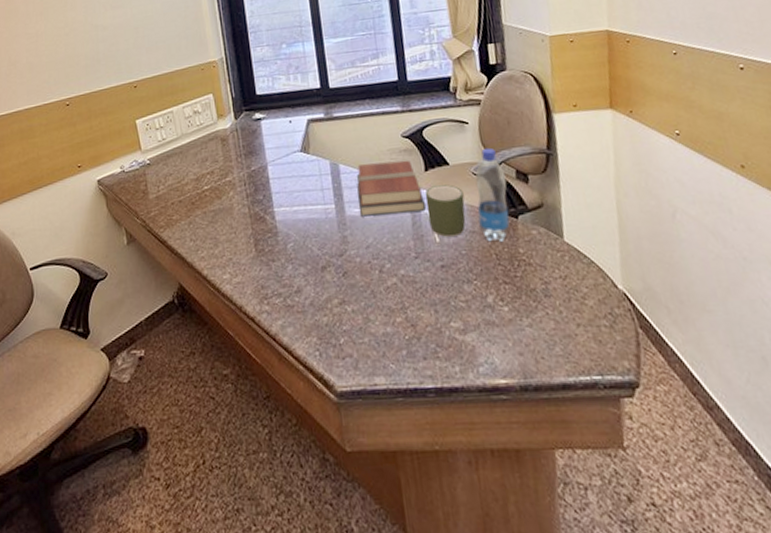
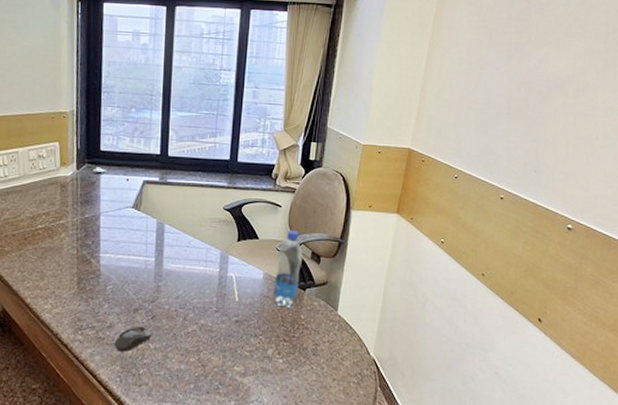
computer mouse: none [305,287,347,319] -> present [114,327,152,352]
books: present [356,160,427,217] -> none [176,228,233,274]
mug: present [425,184,466,238] -> none [232,255,266,299]

